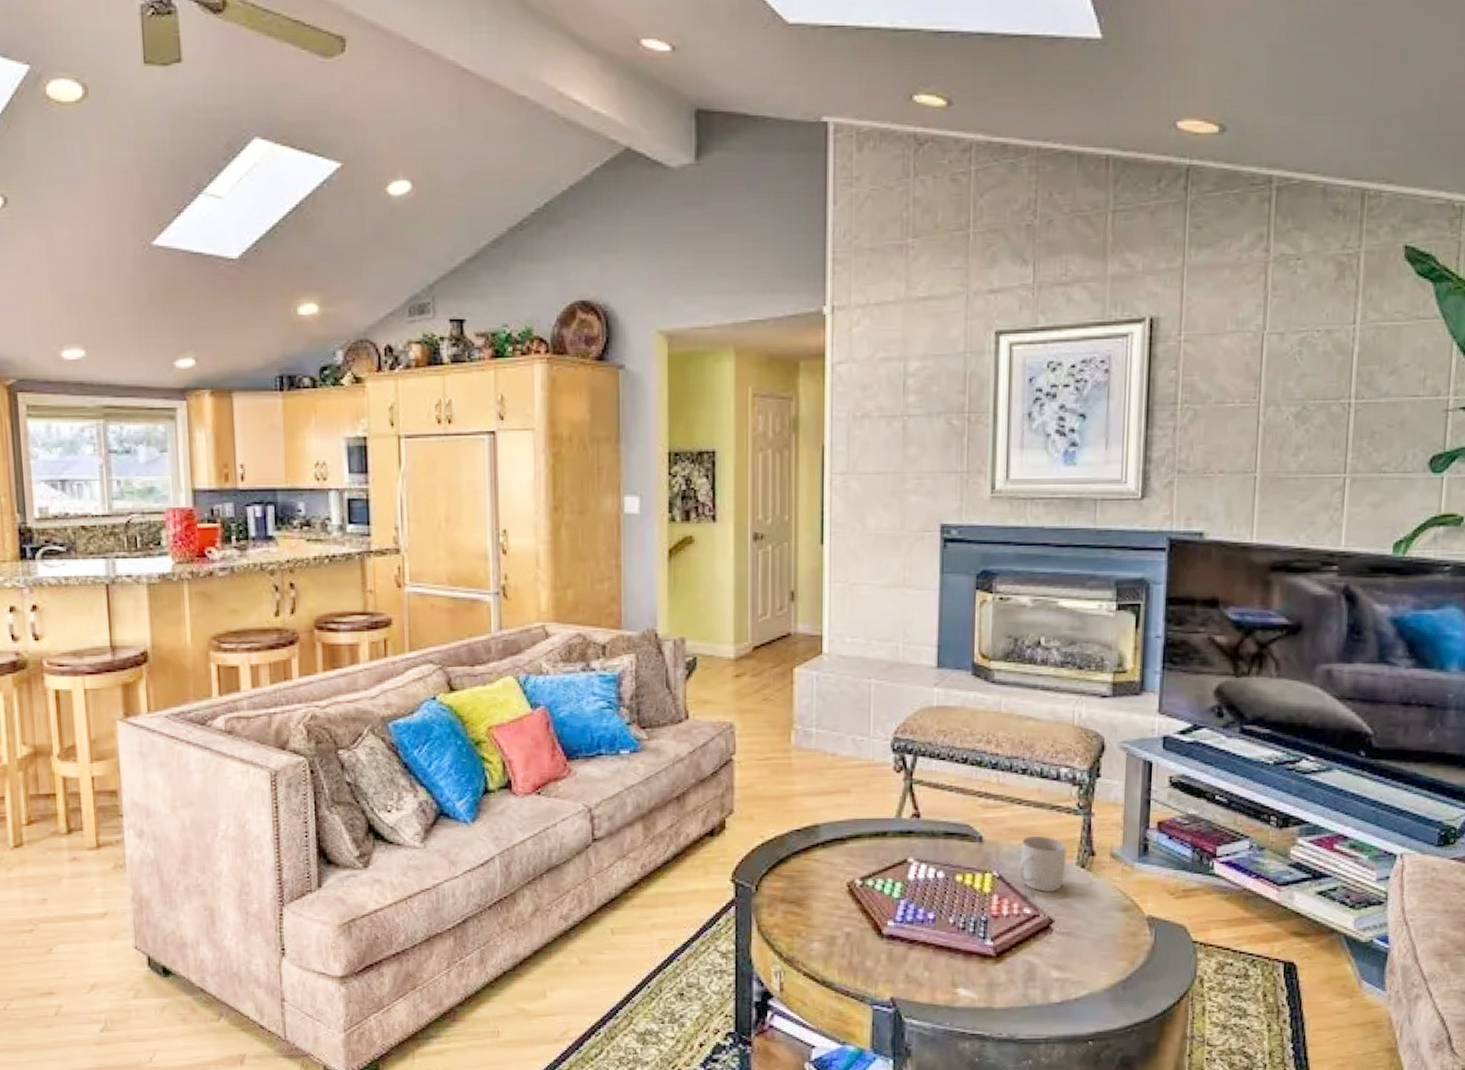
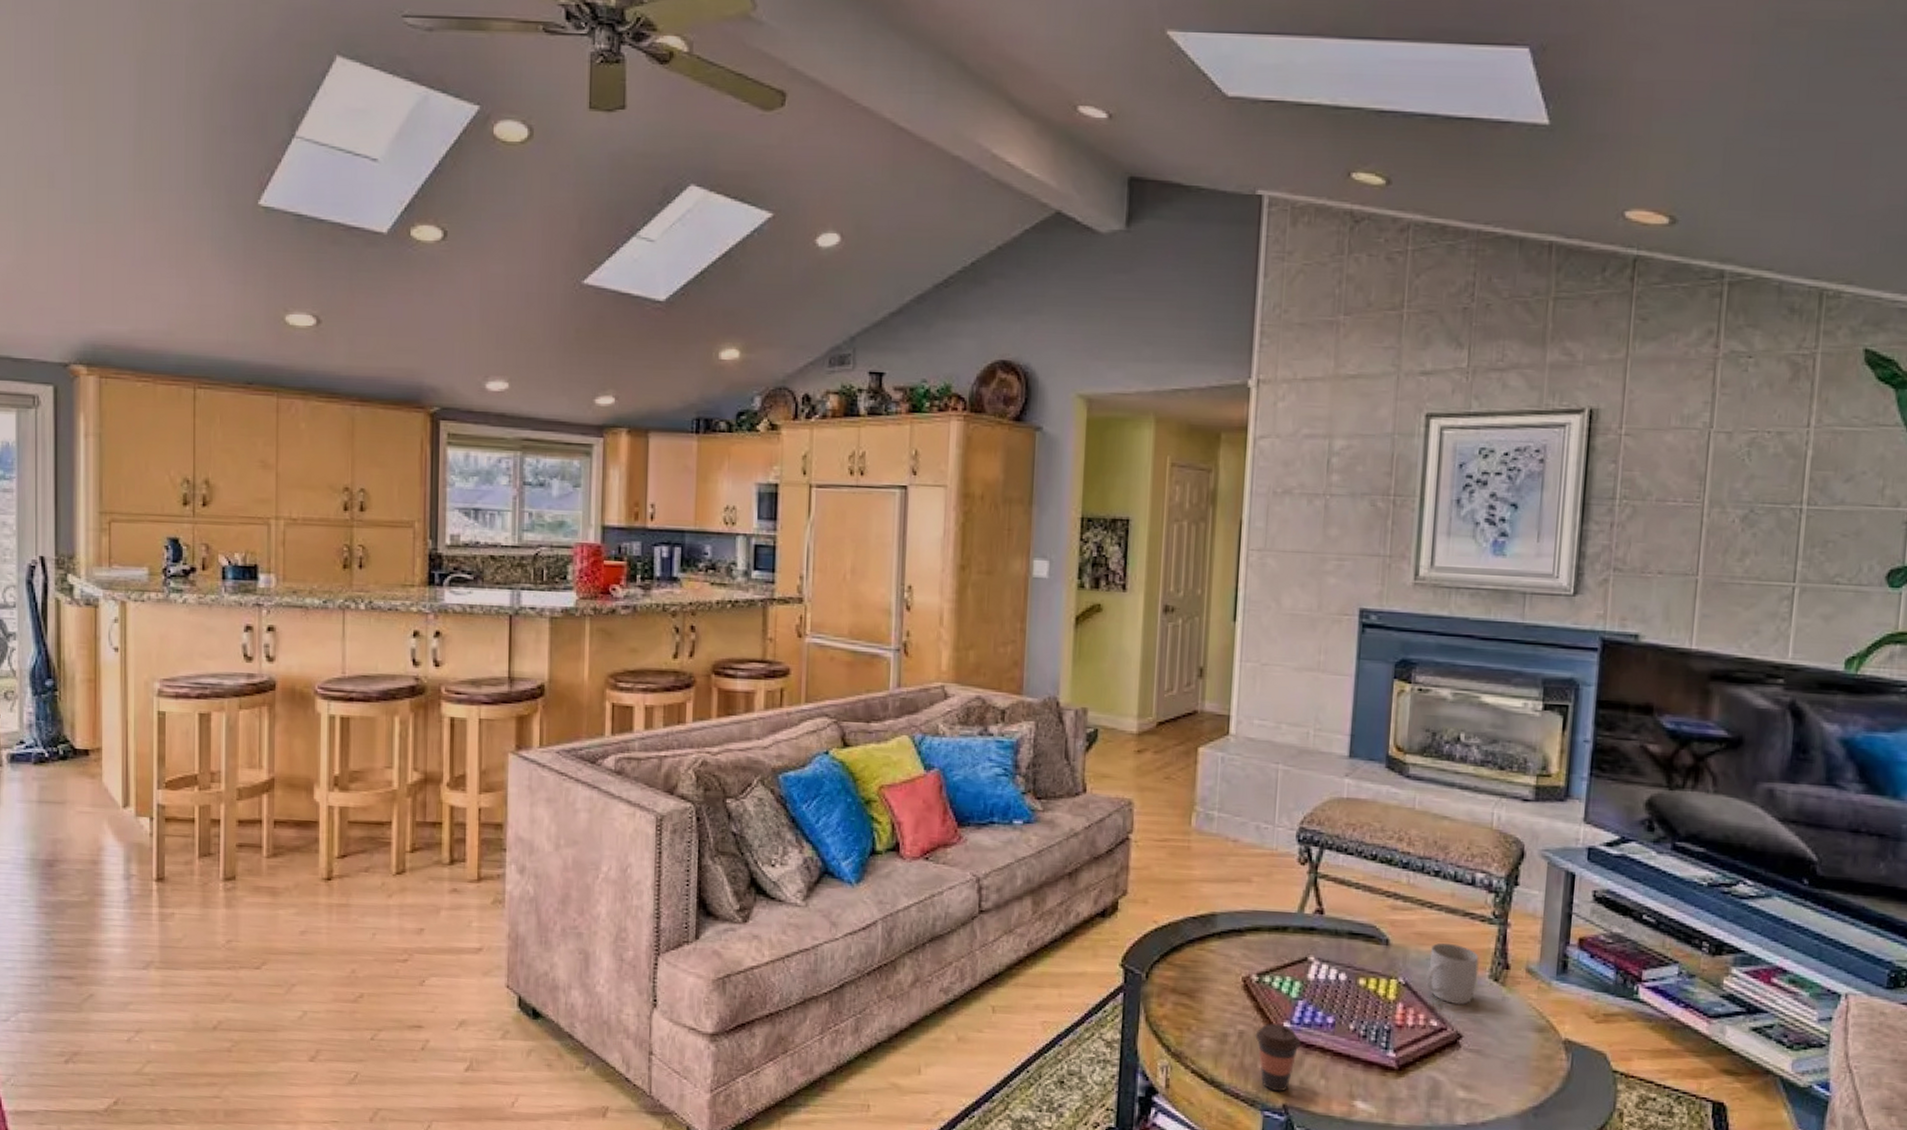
coffee cup: none [861,923,905,986] -> present [1255,1023,1301,1092]

